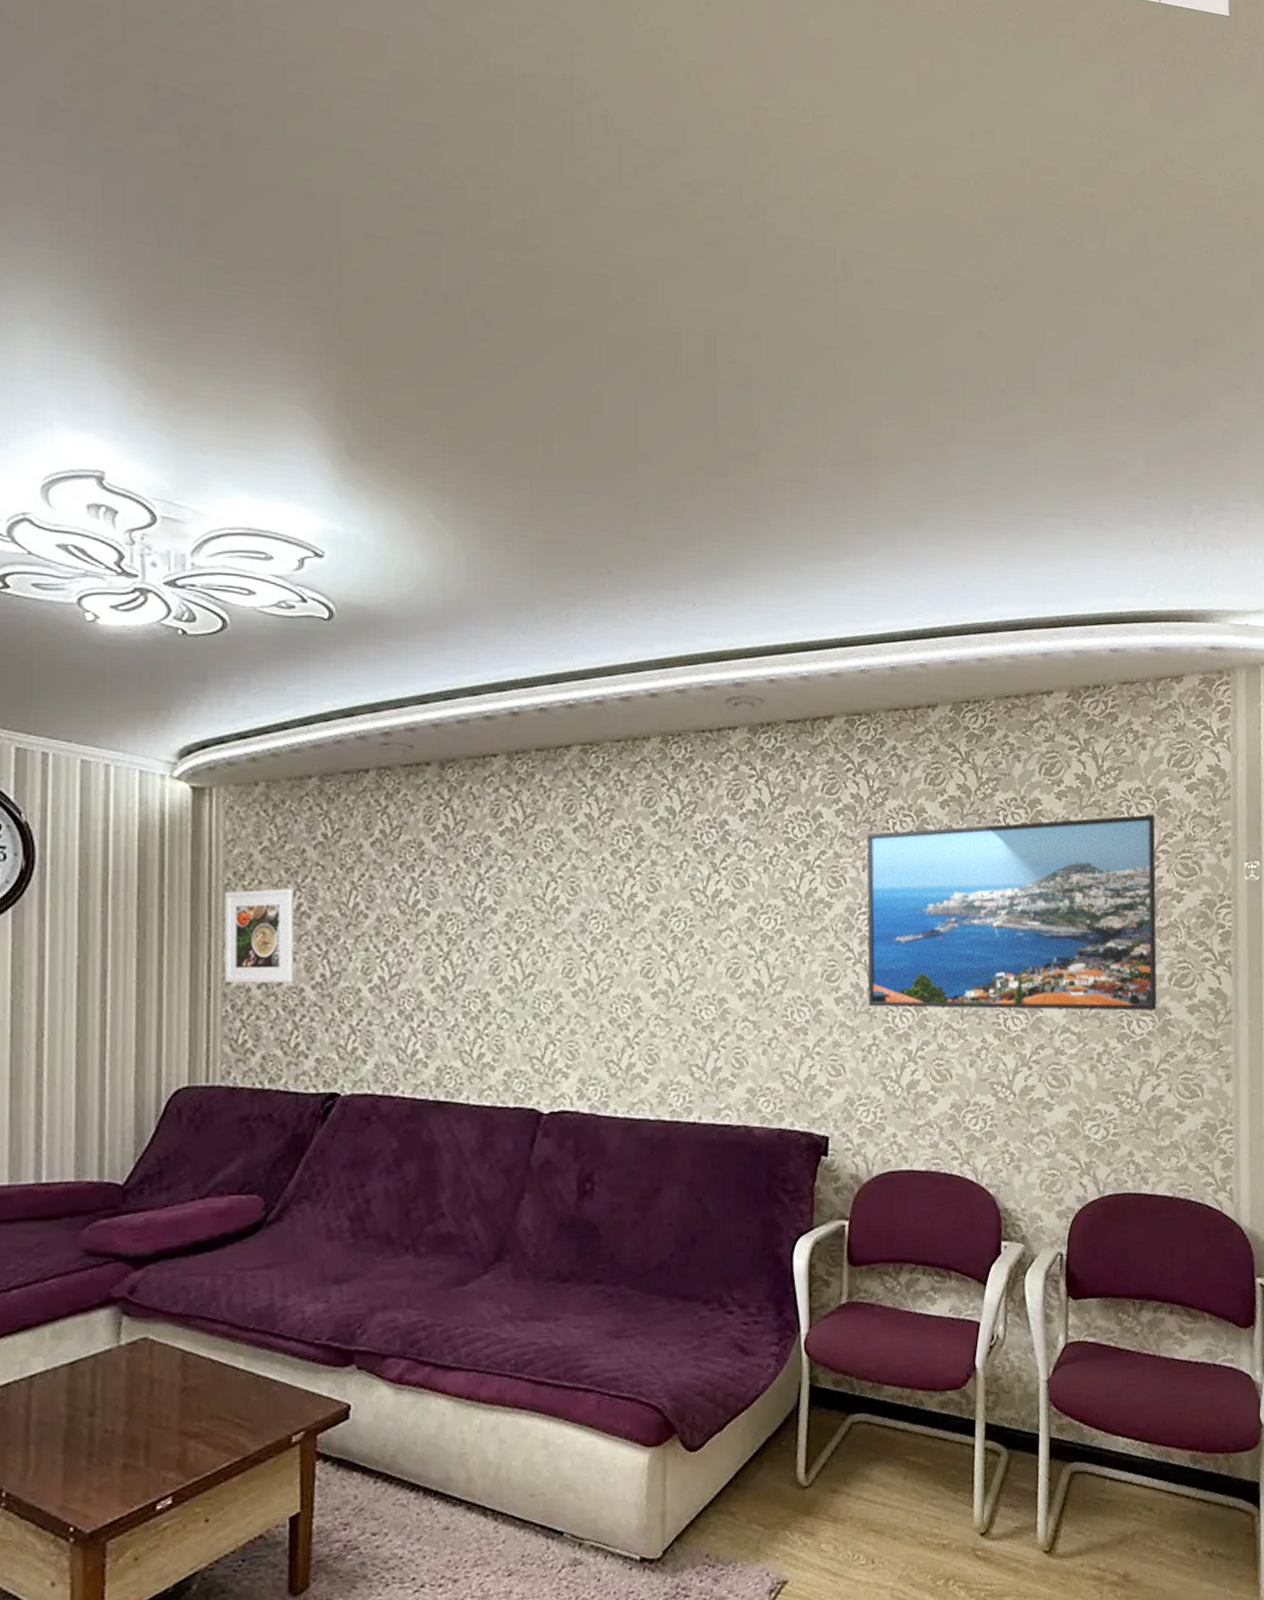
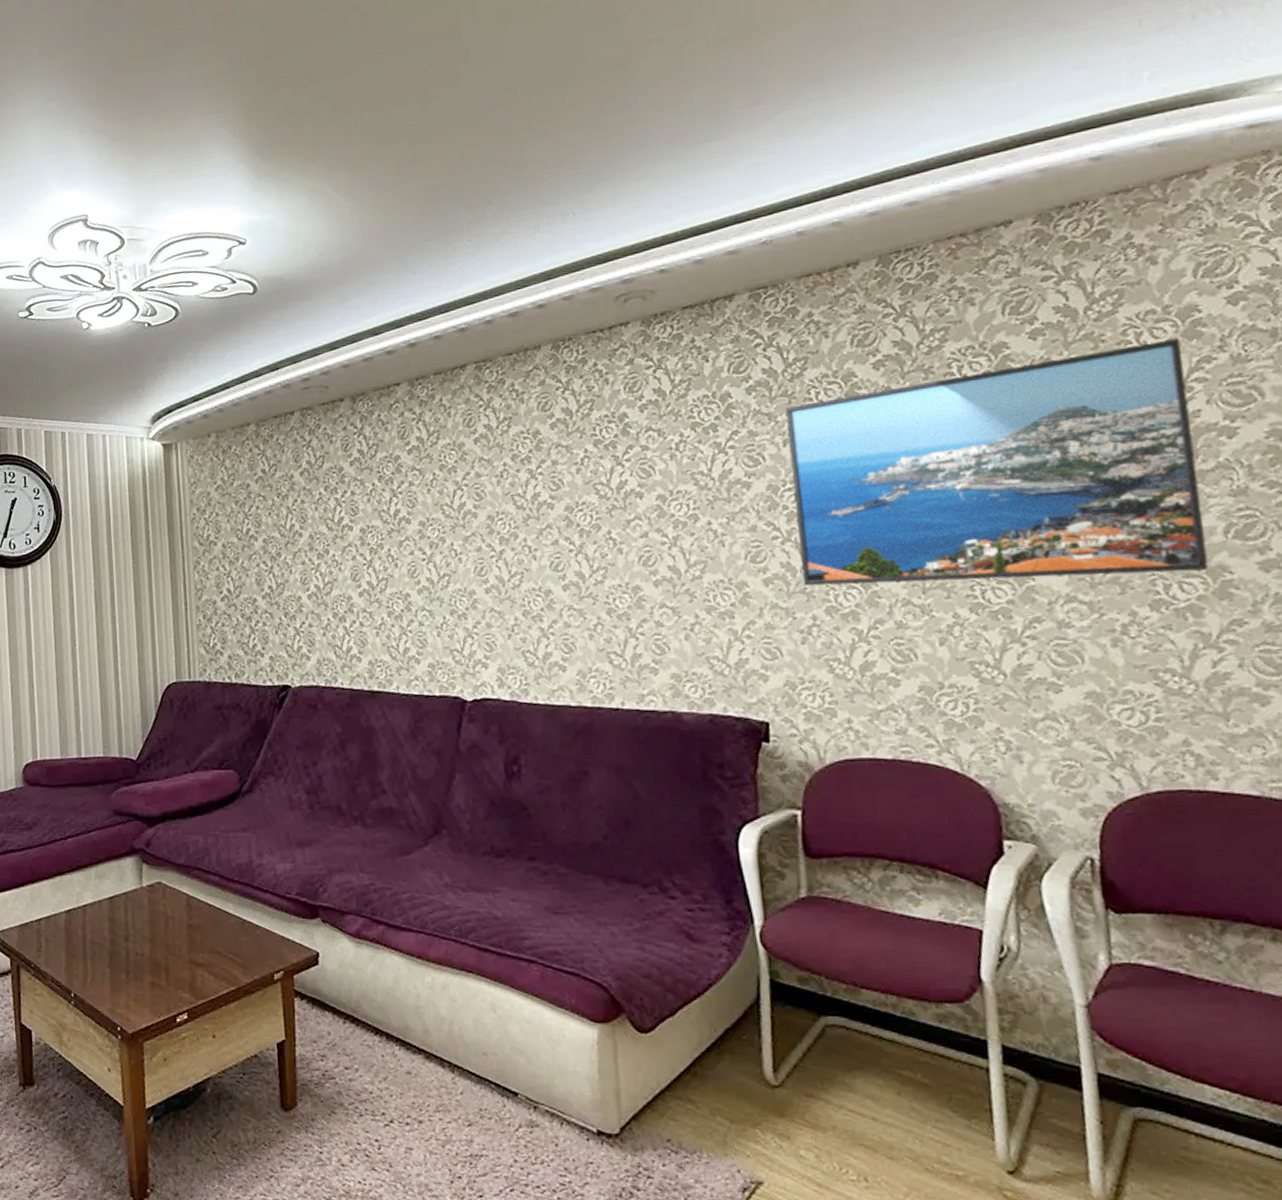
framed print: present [225,888,294,983] -> none [192,517,248,598]

